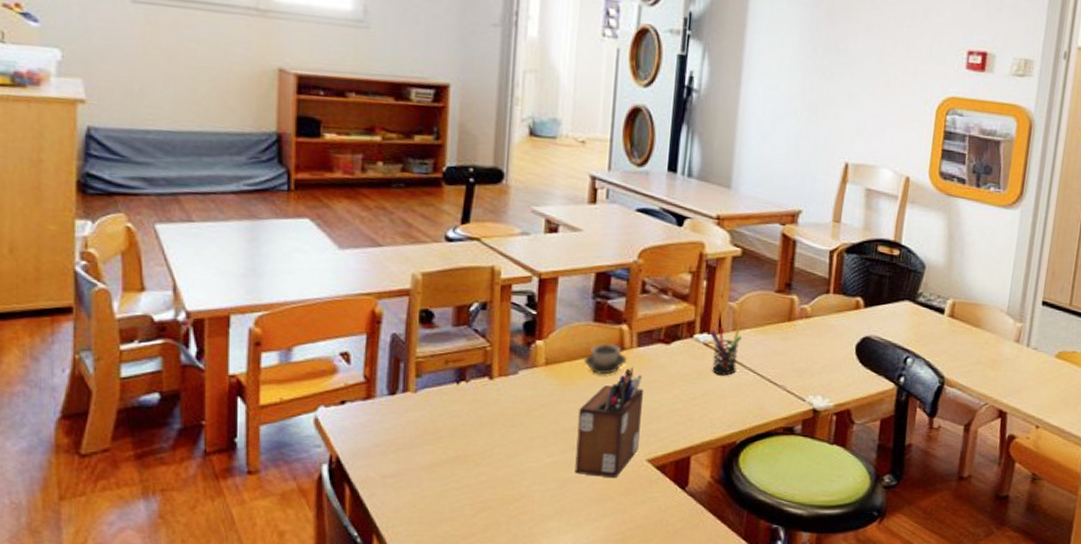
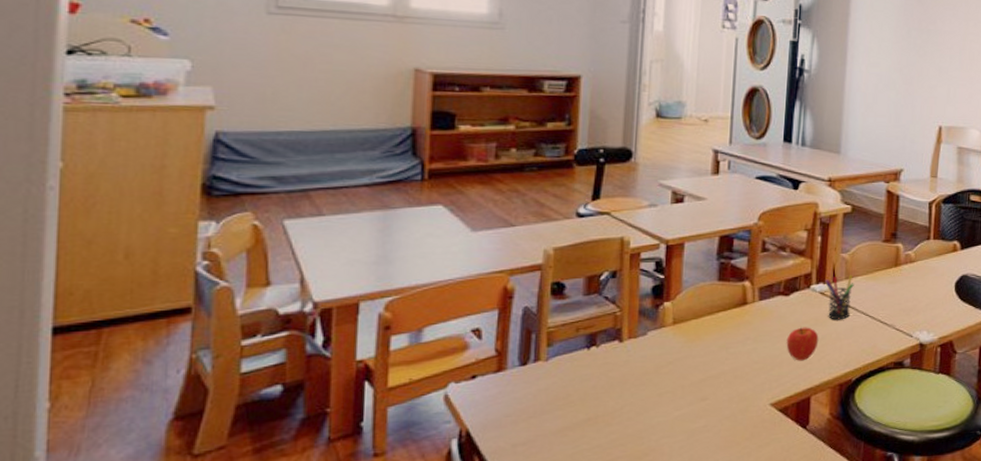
desk organizer: present [574,367,644,478] -> none [702,319,766,425]
cup: present [583,343,627,375] -> none [708,300,750,329]
fruit: none [665,380,702,417] -> present [786,327,819,361]

